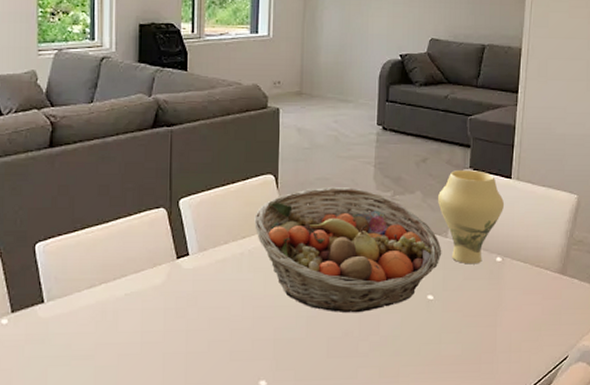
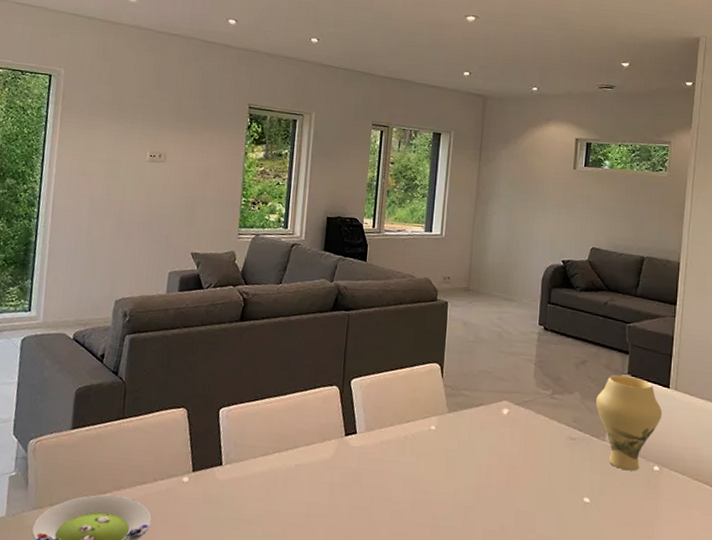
fruit basket: present [254,188,442,313] -> none [419,380,599,508]

